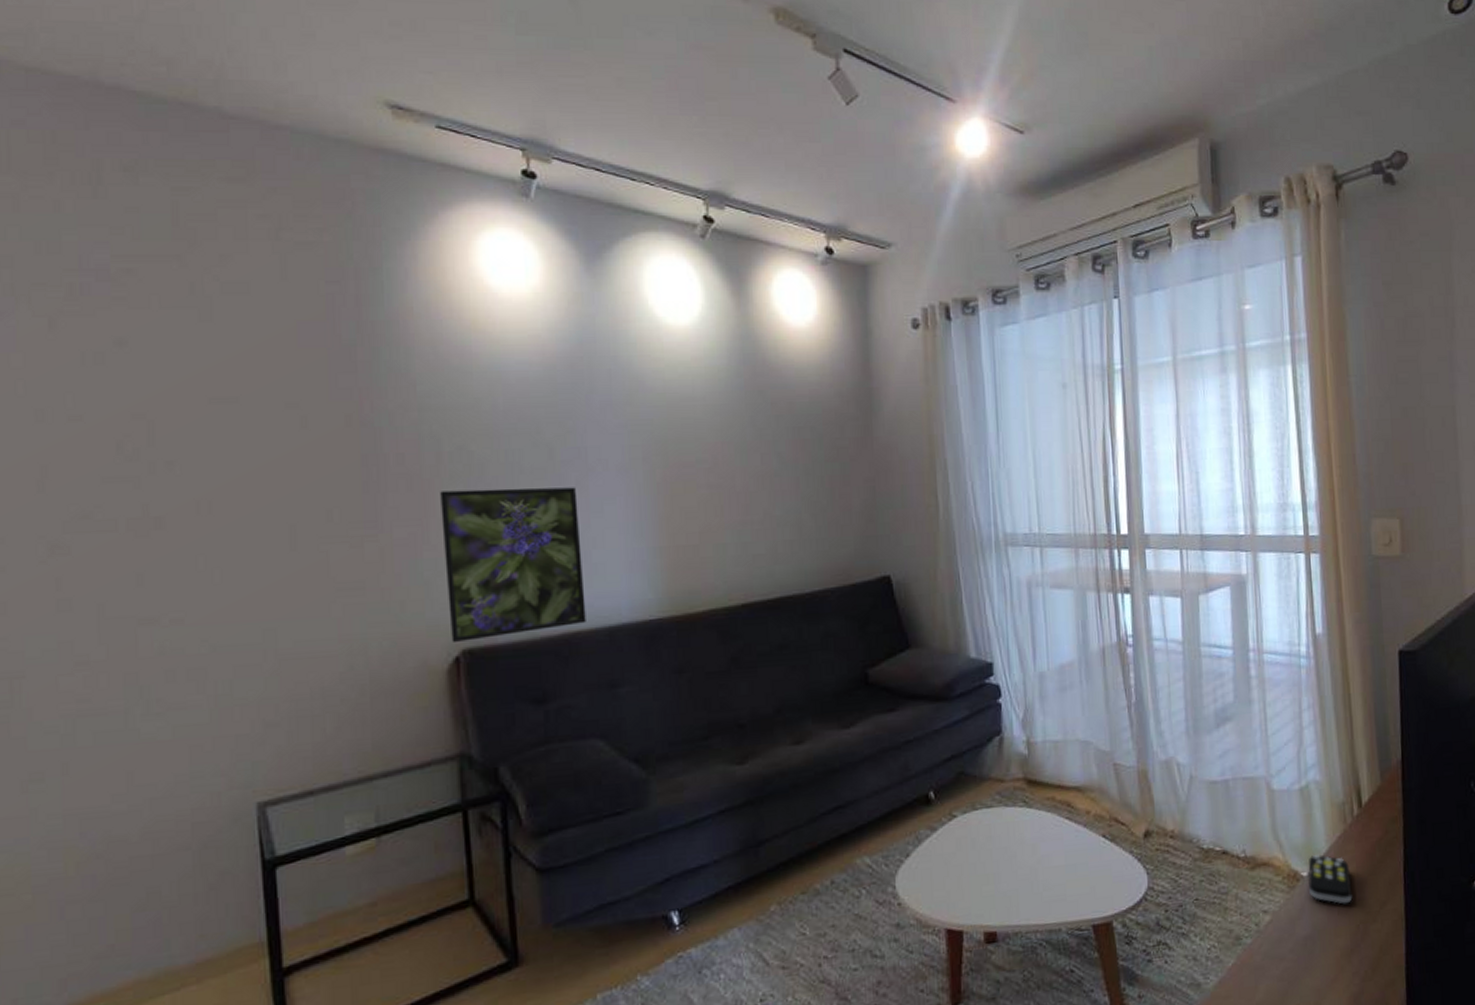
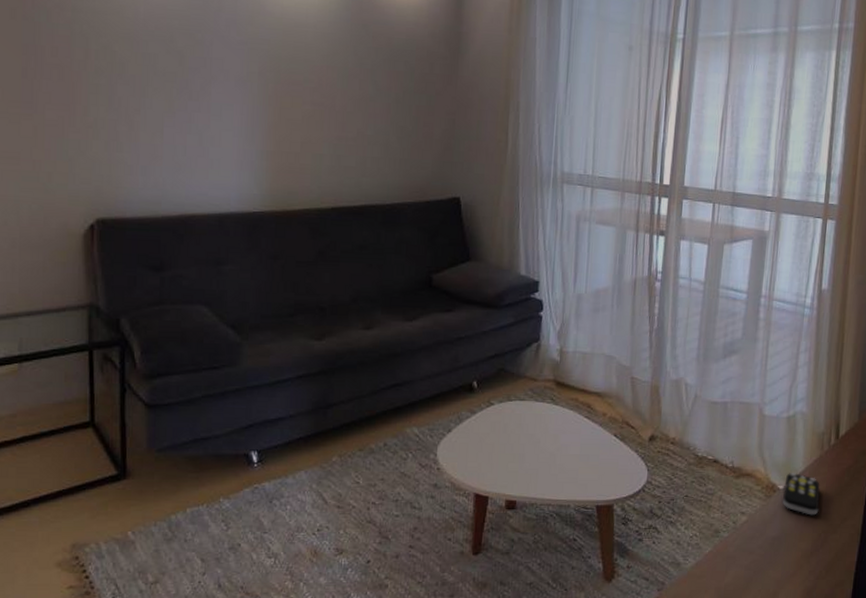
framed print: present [440,487,586,644] -> none [86,83,201,213]

